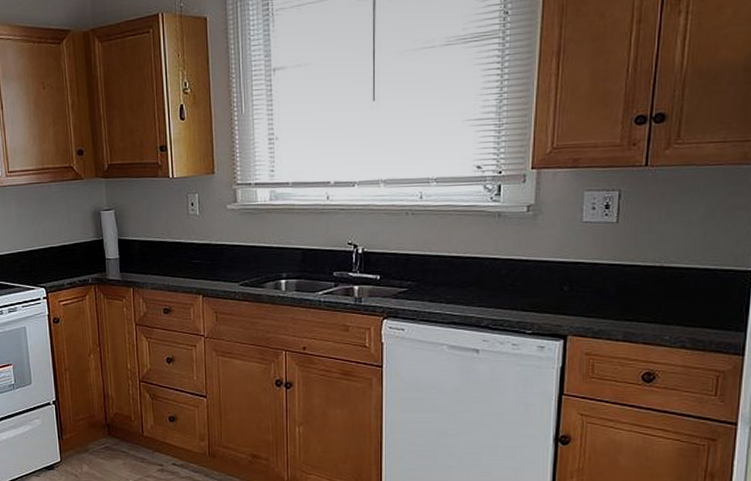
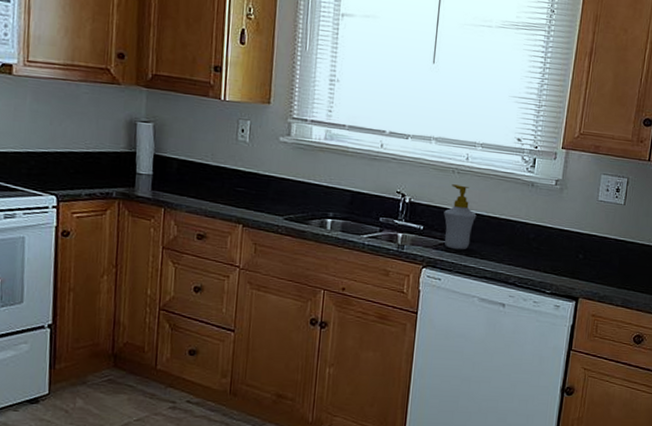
soap bottle: none [401,227,437,297] -> present [444,184,477,250]

